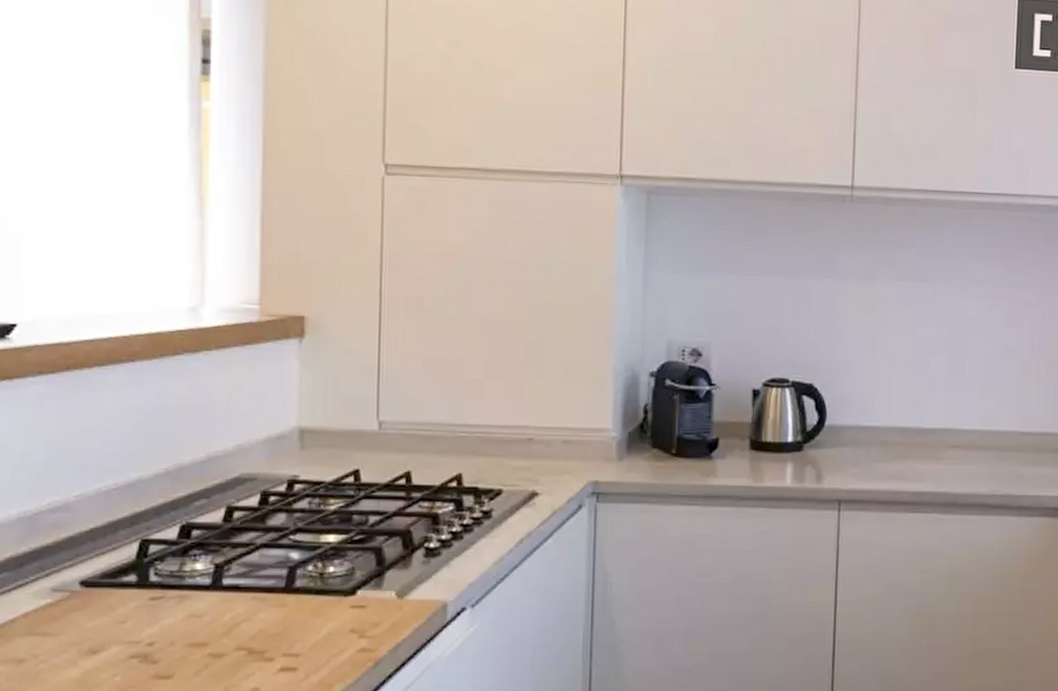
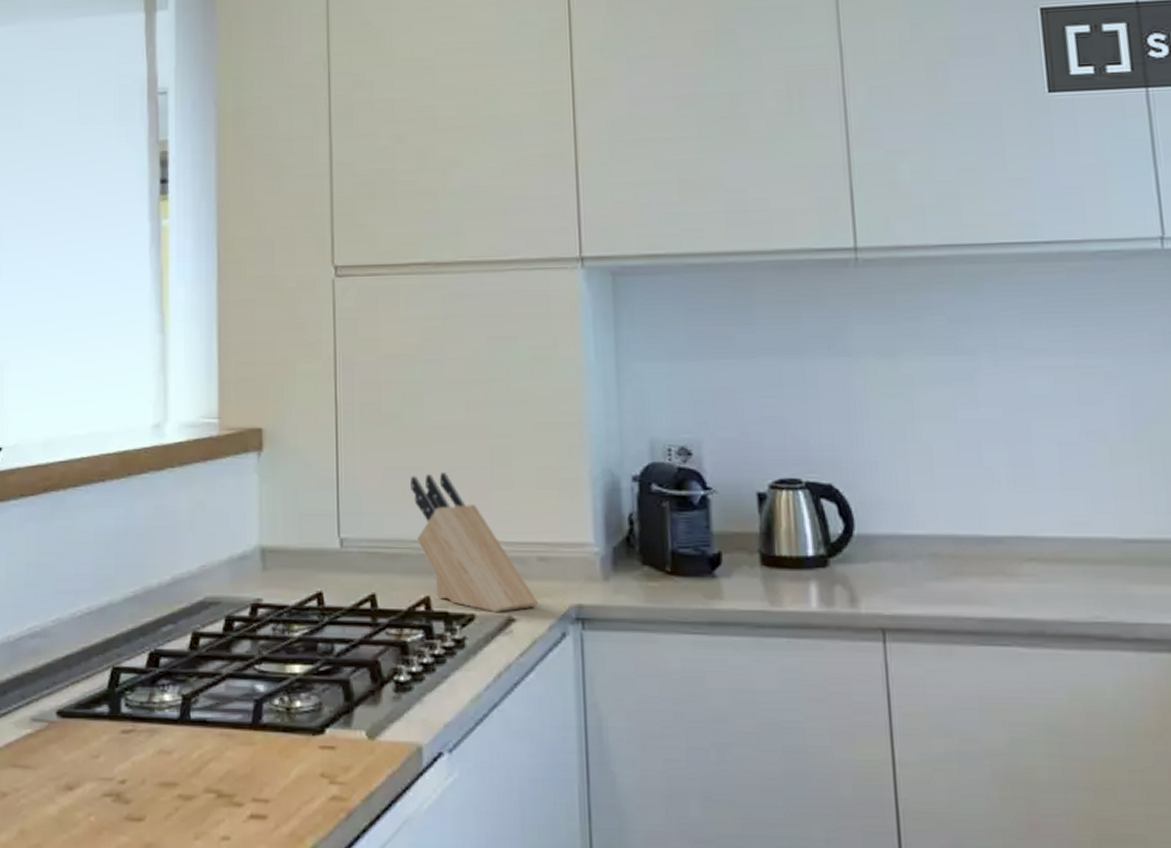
knife block: none [449,363,560,488] -> present [411,471,539,613]

